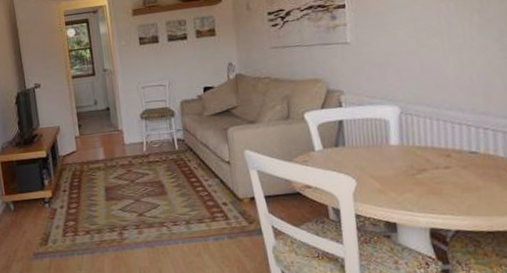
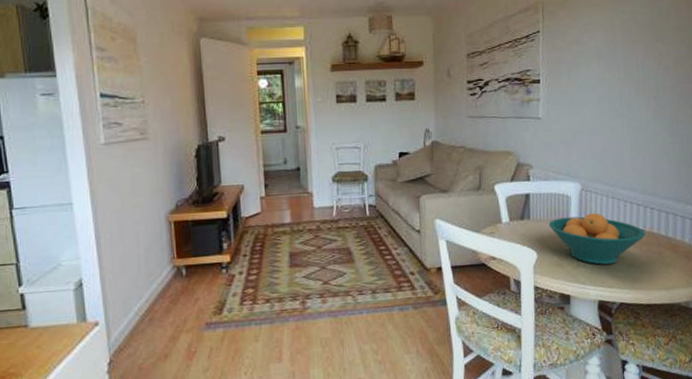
fruit bowl: none [366,136,480,191] -> present [548,213,646,265]

